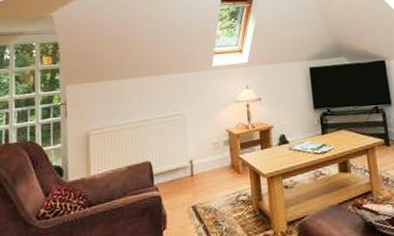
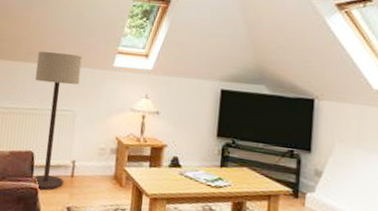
floor lamp: none [140,62,184,197] -> present [32,51,82,190]

